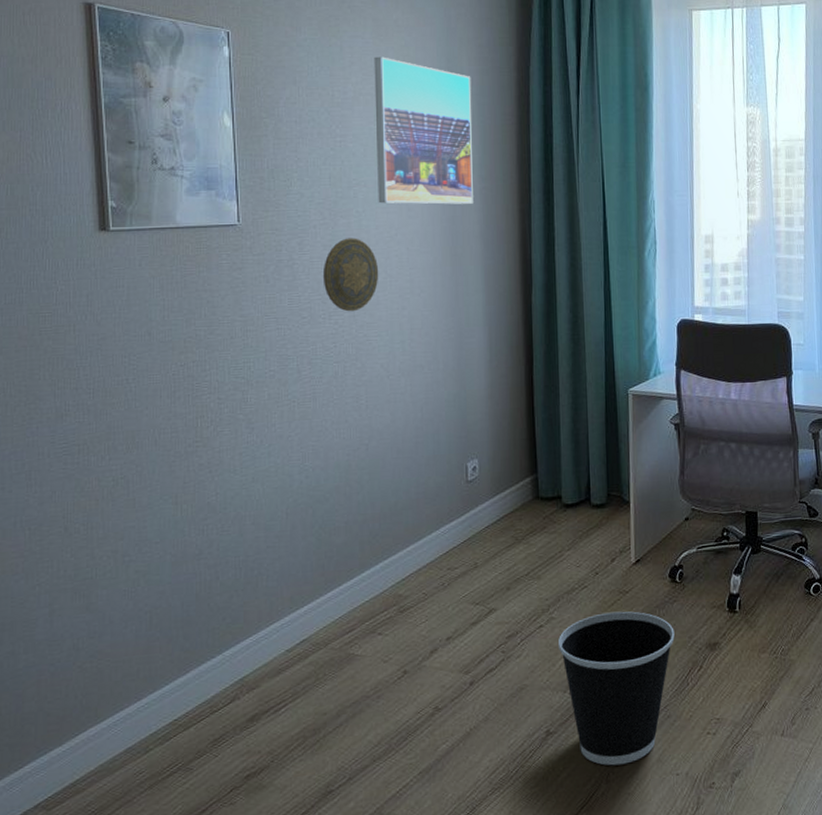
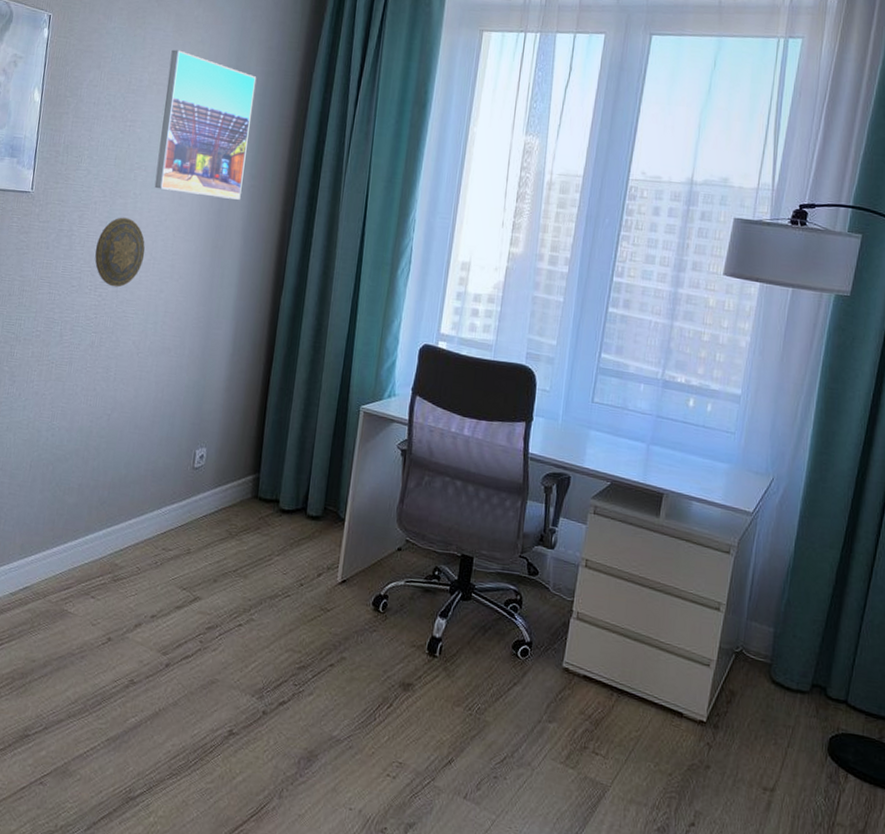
wastebasket: present [558,611,675,766] -> none [254,626,370,785]

